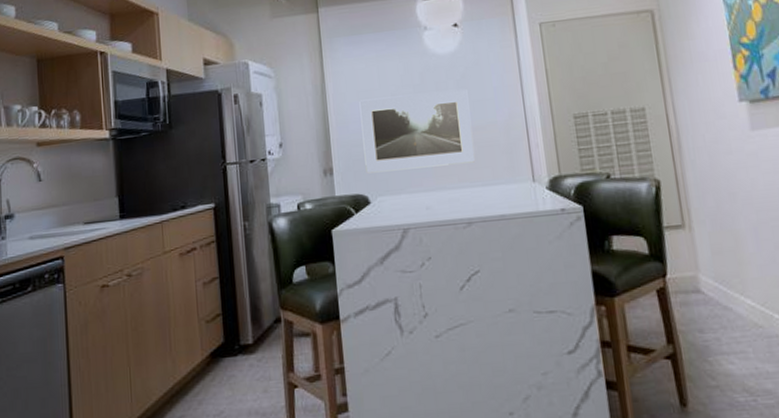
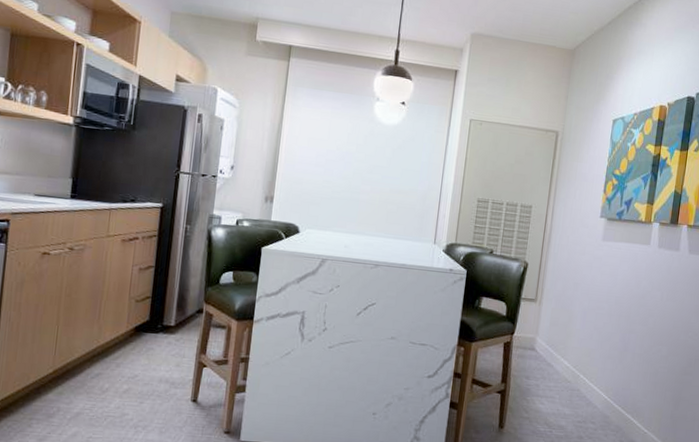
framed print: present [359,89,475,174] -> none [301,146,400,218]

